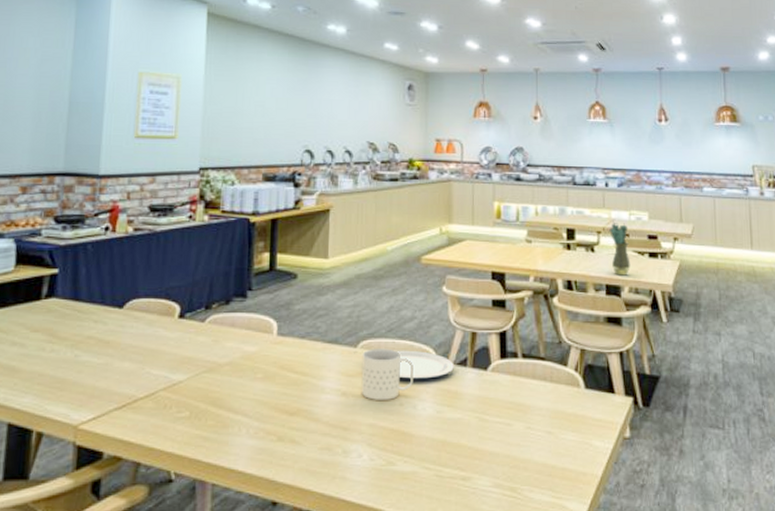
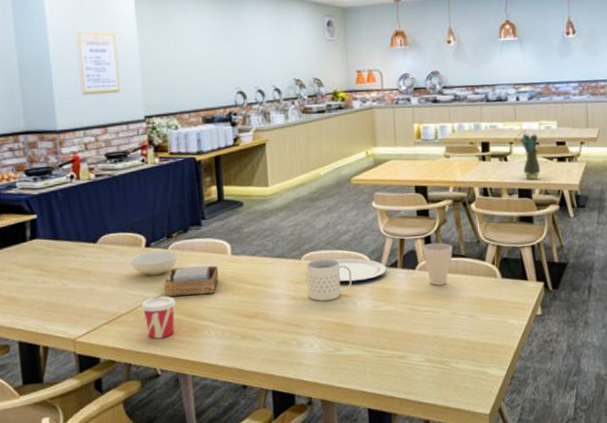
bowl: none [158,324,216,353] -> present [130,250,179,276]
cup: none [162,379,206,433] -> present [140,296,177,339]
napkin holder: none [193,345,260,382] -> present [164,265,219,297]
cup: none [497,340,531,392] -> present [422,243,453,286]

